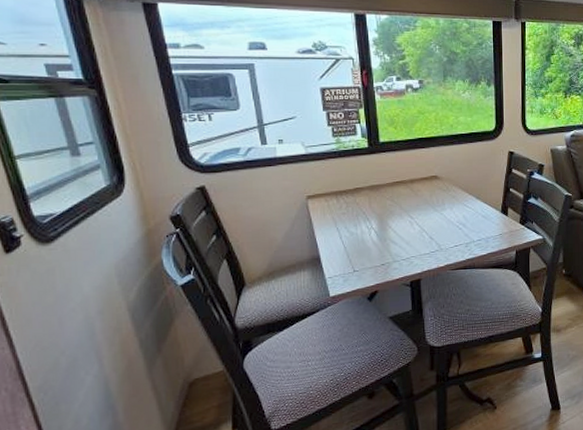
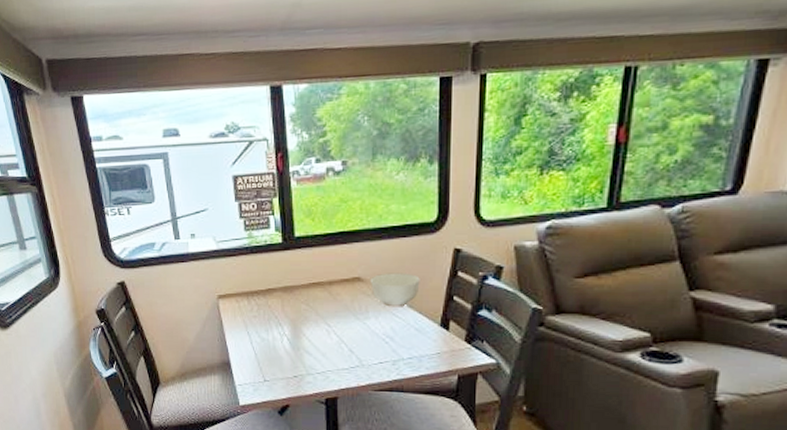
bowl: none [445,171,485,199] -> present [370,273,420,307]

